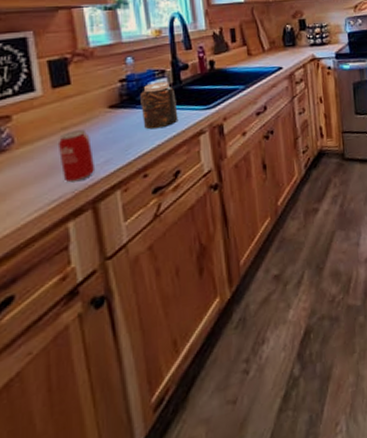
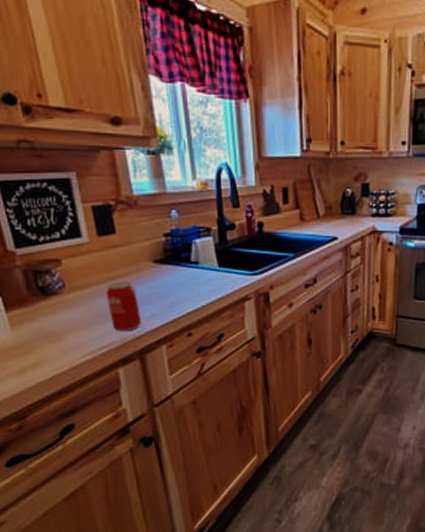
jar: present [140,82,179,130] -> none [185,241,223,289]

